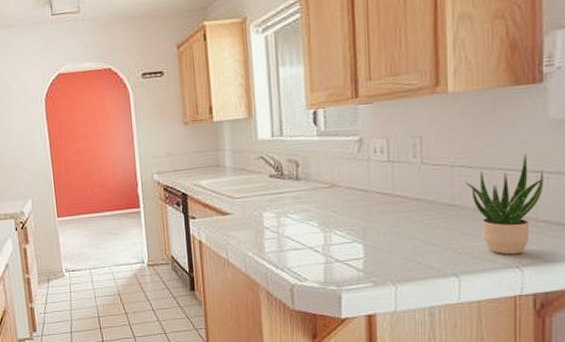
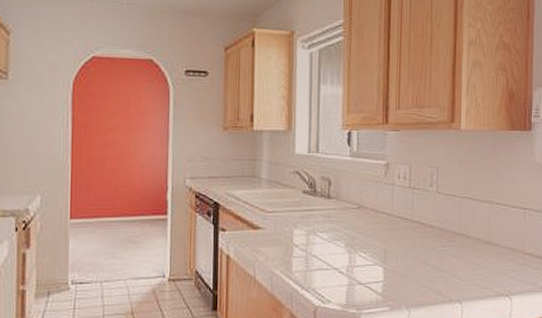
potted plant: present [465,154,544,255] -> none [470,192,530,284]

